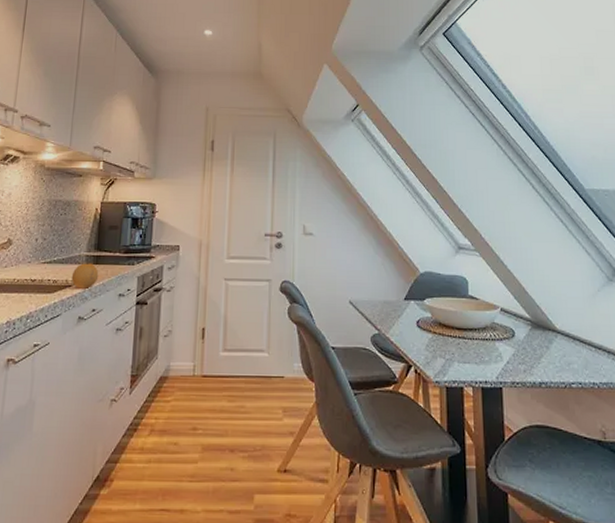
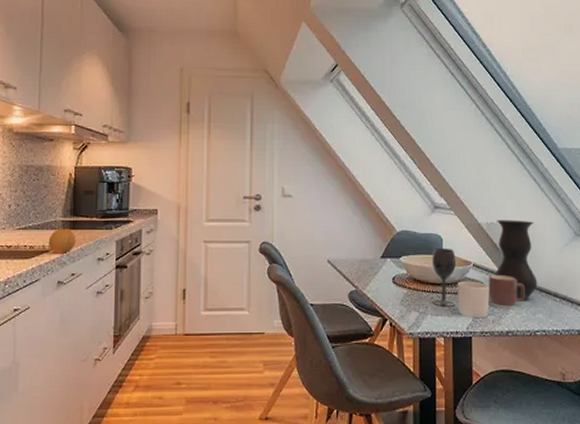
wine glass: none [457,290,483,354] -> present [432,248,457,307]
mug: none [484,326,520,368] -> present [457,281,490,318]
mug: none [517,320,558,357] -> present [488,274,526,308]
vase: none [523,262,571,350] -> present [494,220,538,301]

